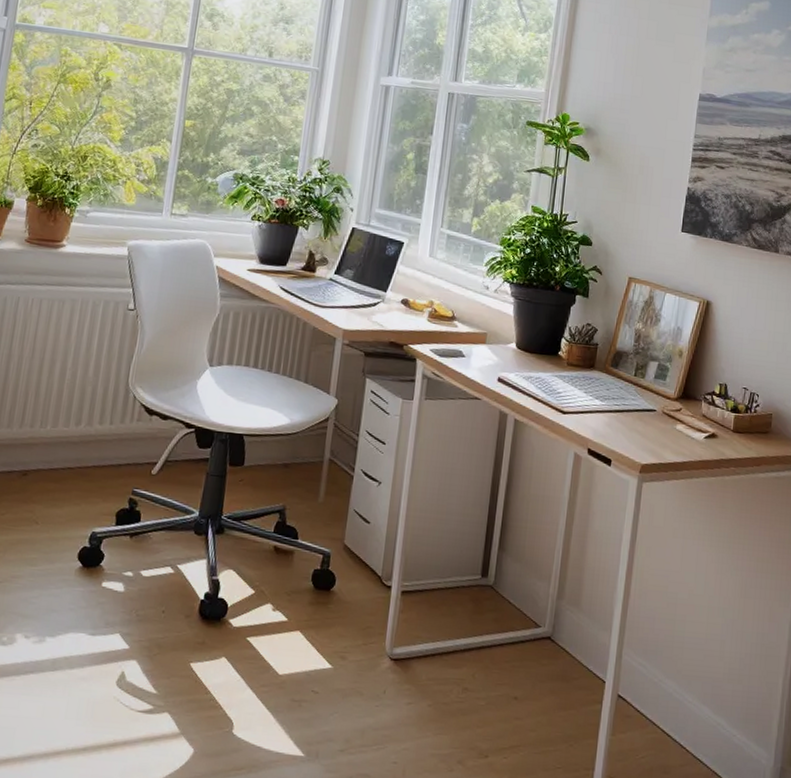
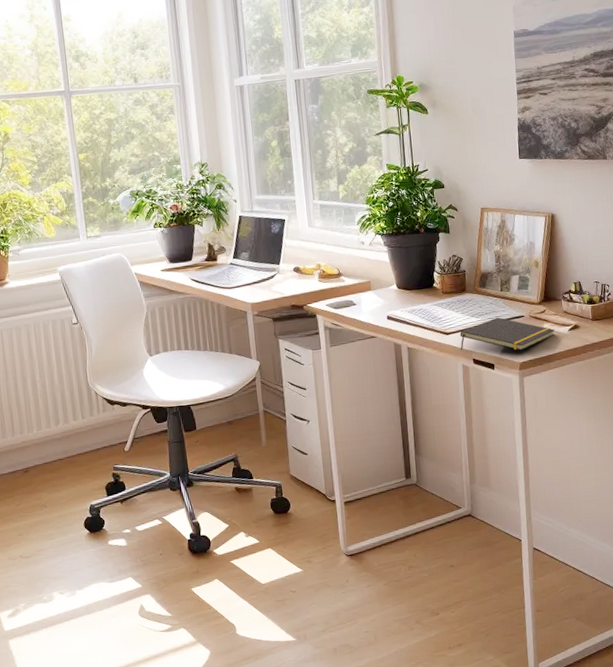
notepad: none [575,405,689,451] -> present [460,317,555,351]

